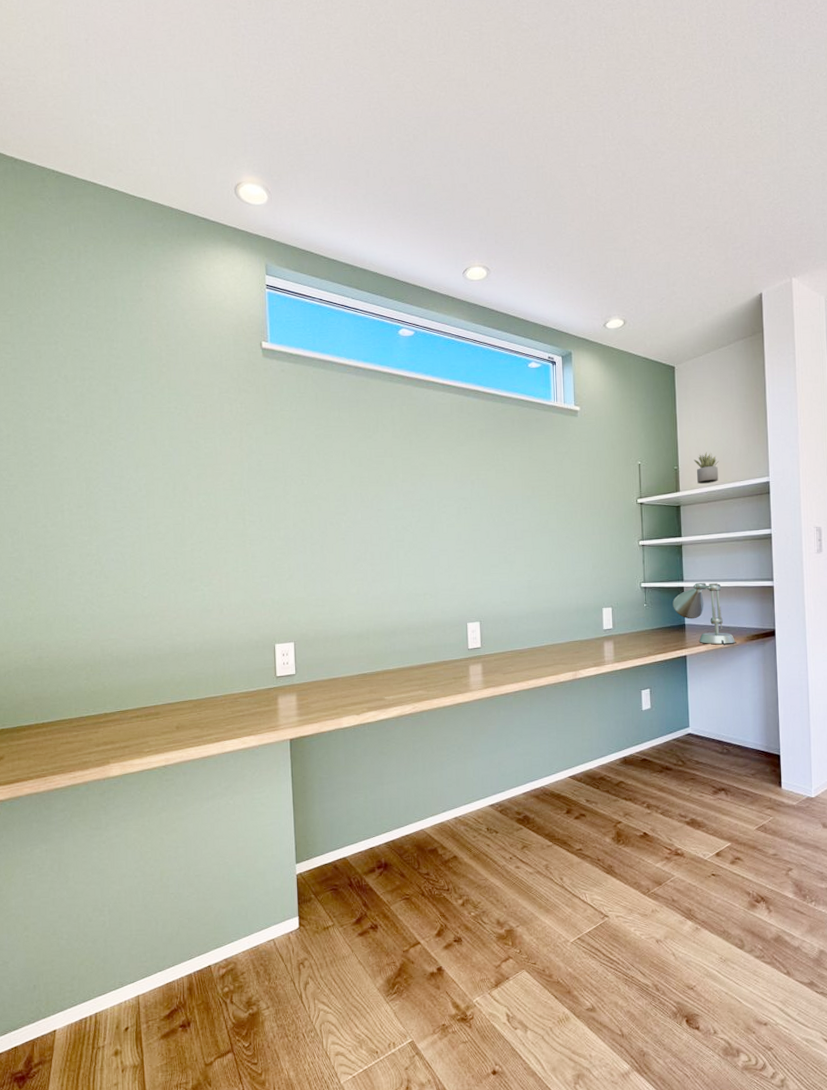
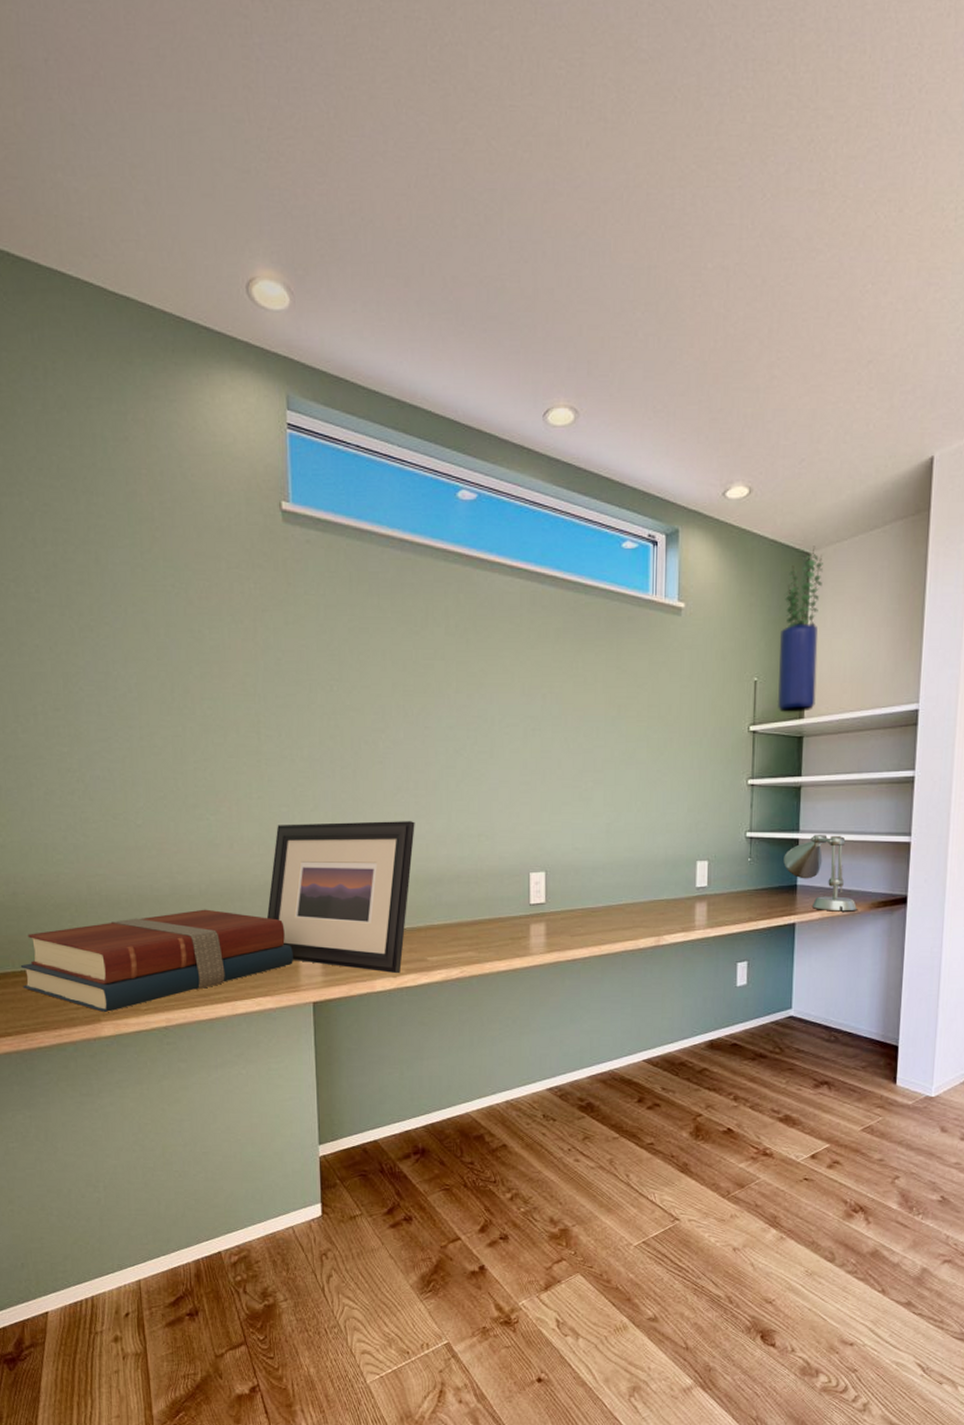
books: none [42,664,273,756] -> present [20,909,293,1013]
picture frame: none [251,585,372,712] -> present [267,821,415,974]
vase: none [655,361,688,488] -> present [777,546,823,713]
succulent plant: present [693,452,719,485] -> none [824,668,857,710]

